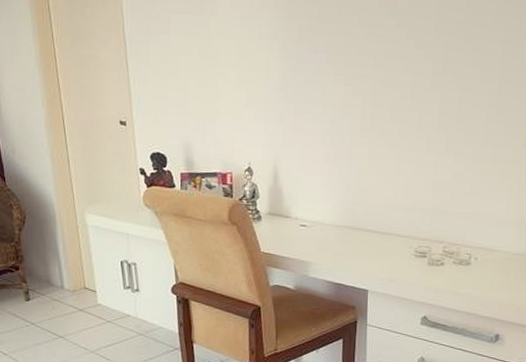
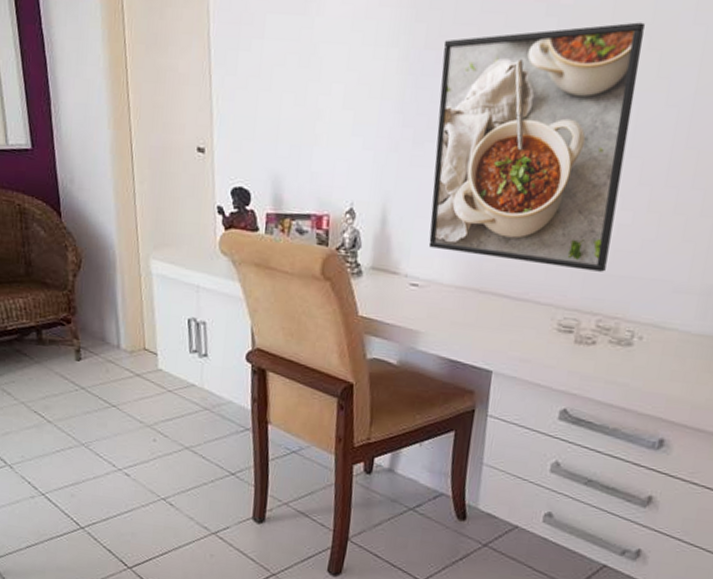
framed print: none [312,22,461,210] -> present [428,22,645,272]

